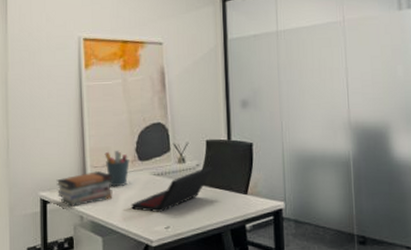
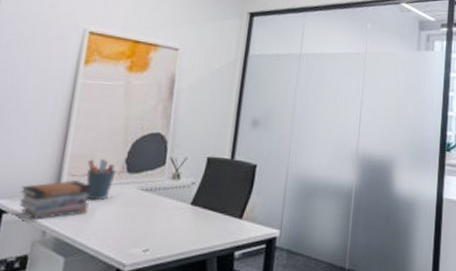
laptop: present [131,167,213,212] -> none [107,186,209,232]

